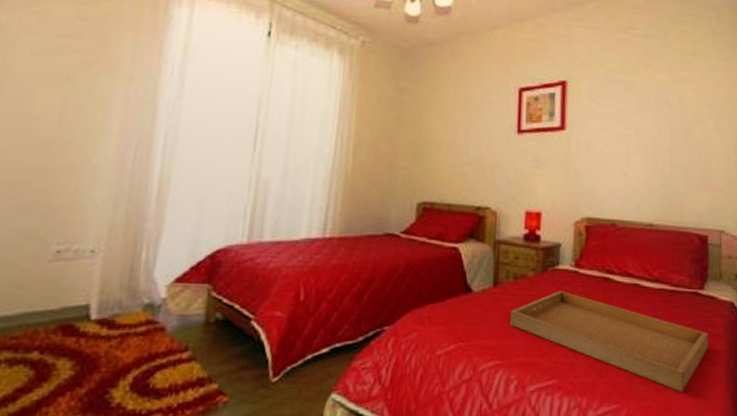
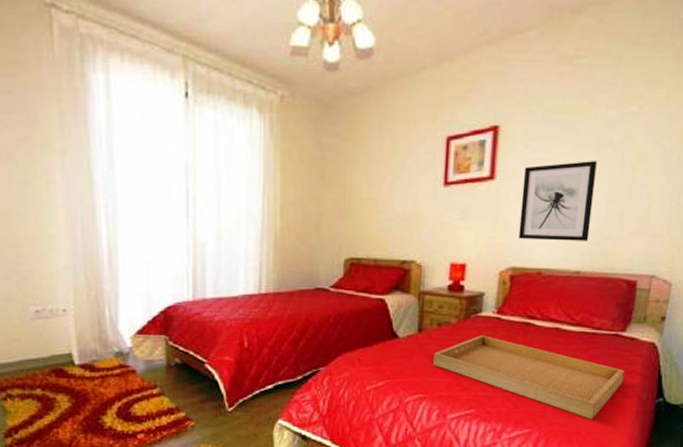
wall art: none [591,117,658,194] -> present [518,161,597,241]

